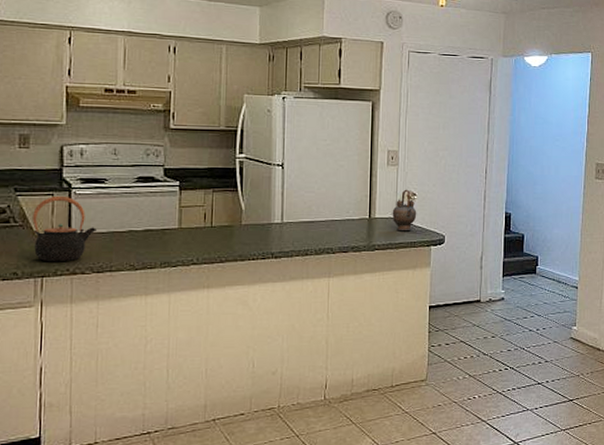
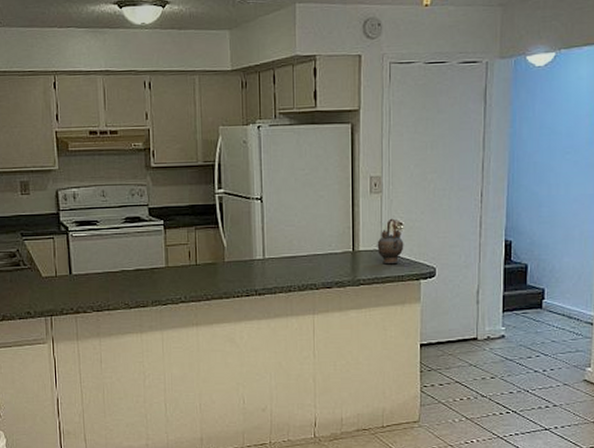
teapot: present [32,195,97,262] -> none [38,238,93,302]

